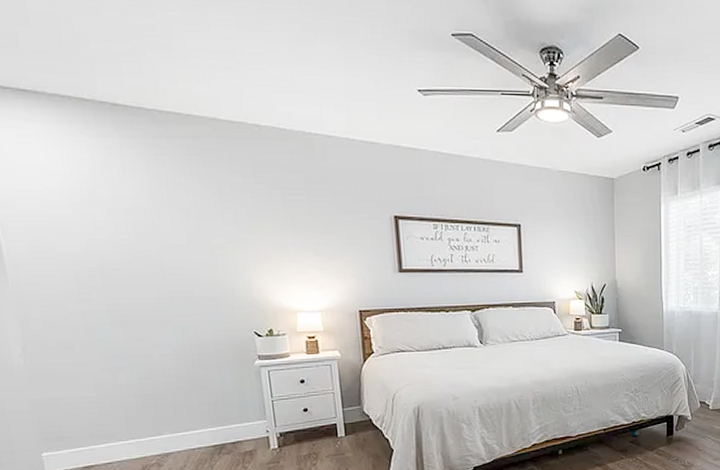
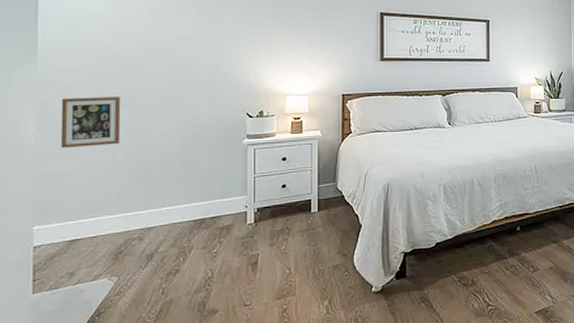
picture frame: none [43,314,119,371] -> present [60,97,121,148]

